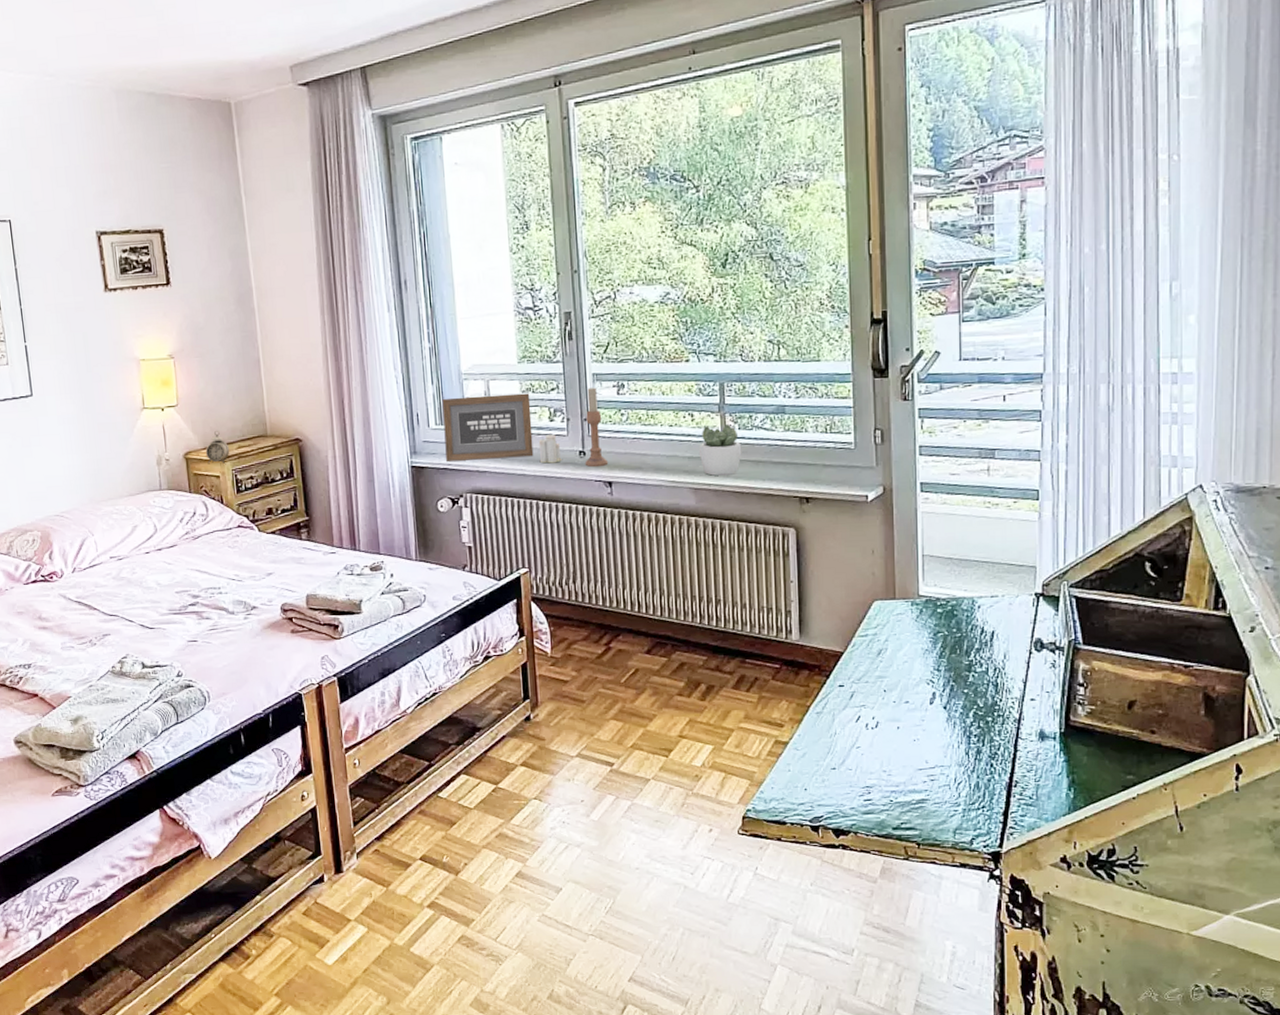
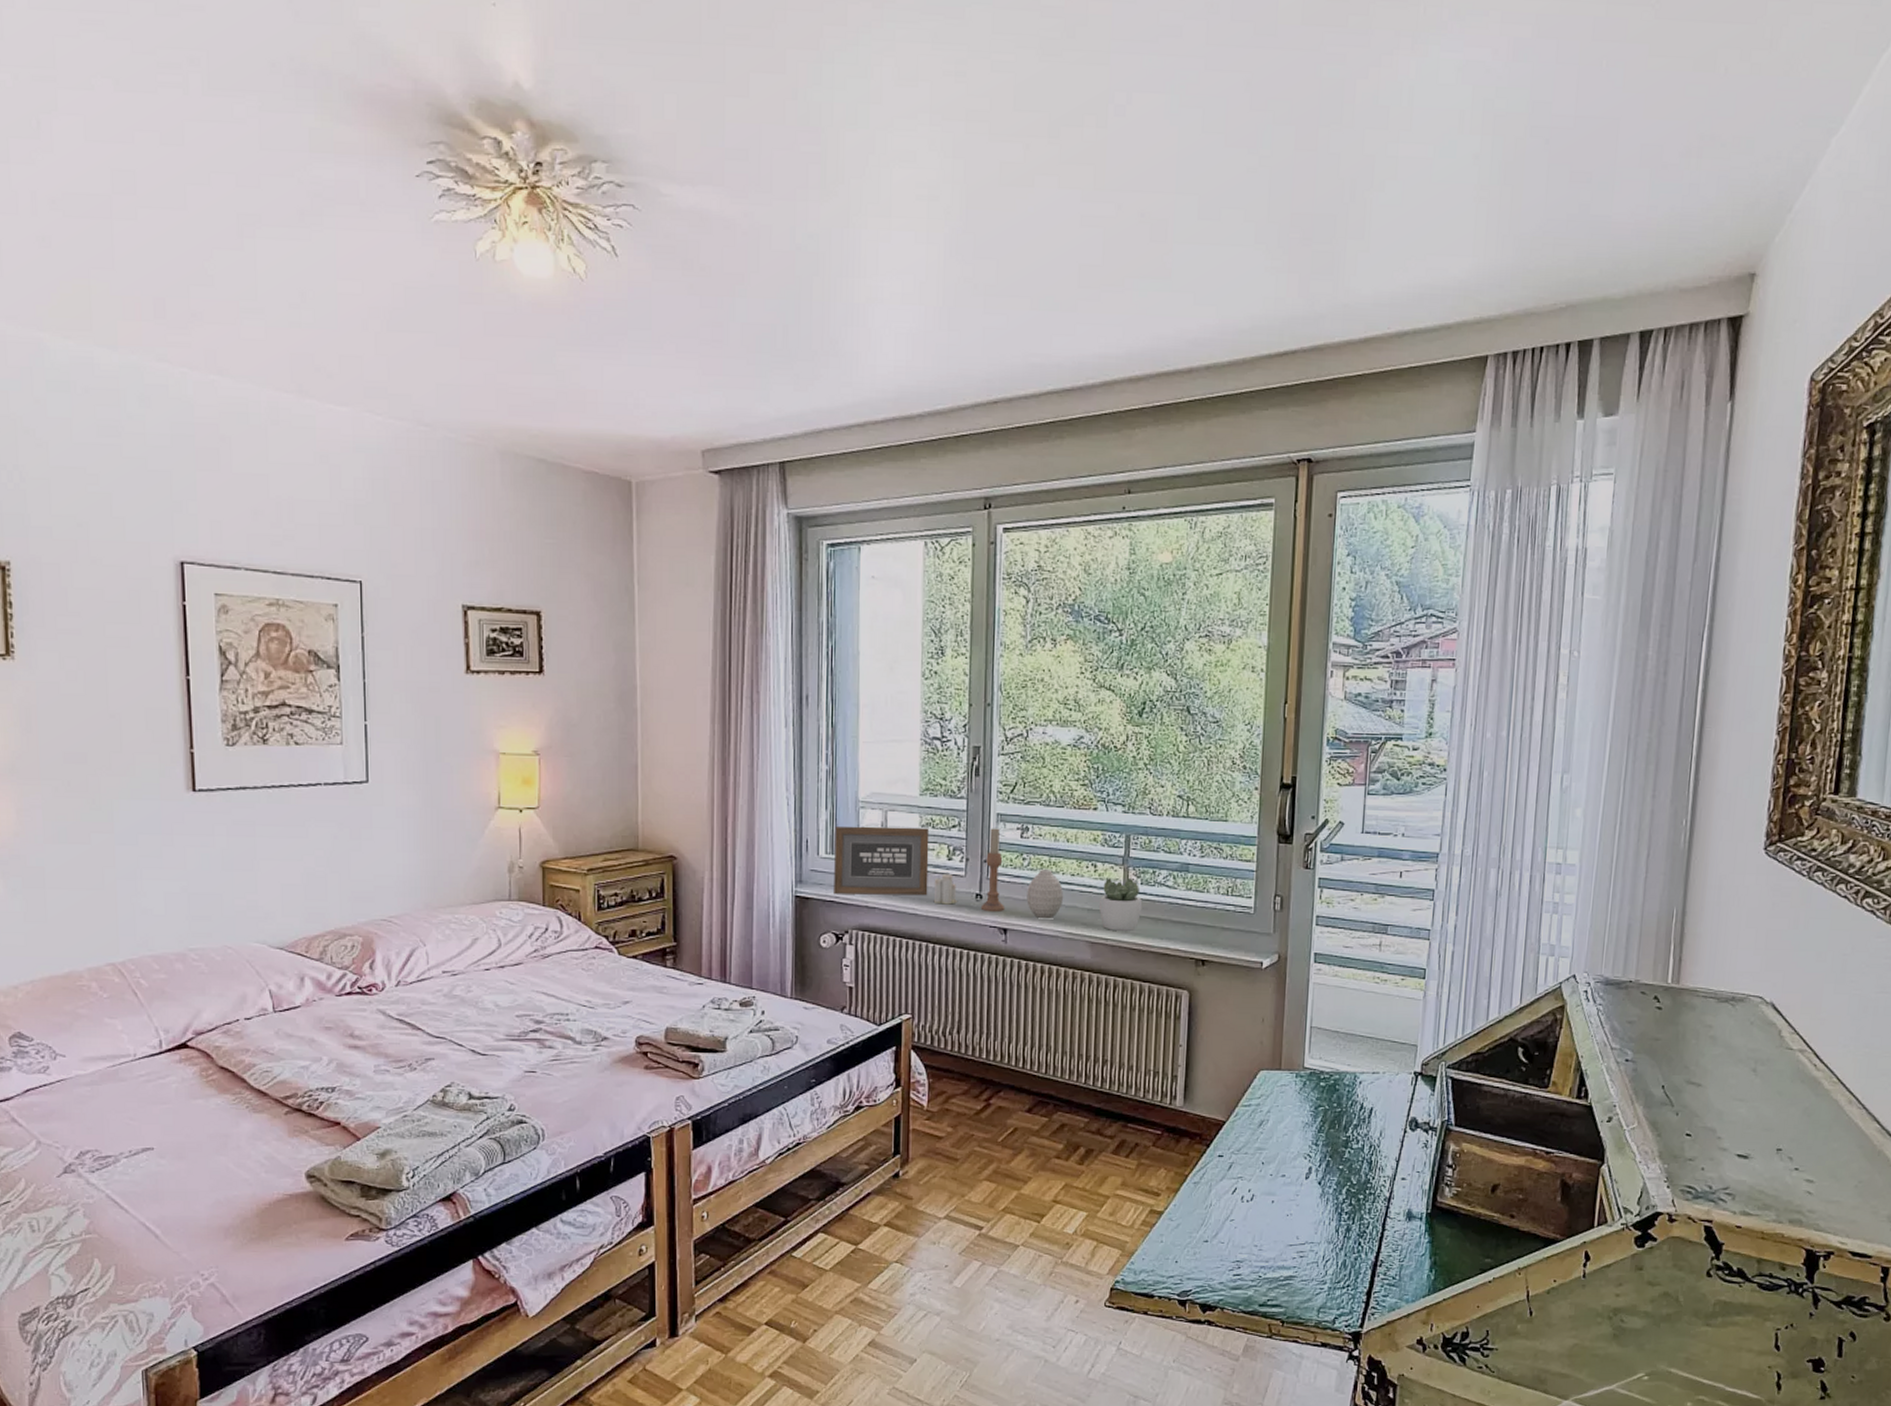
alarm clock: present [205,430,230,464] -> none [565,839,594,877]
vase: none [628,423,665,470] -> present [1026,870,1064,919]

